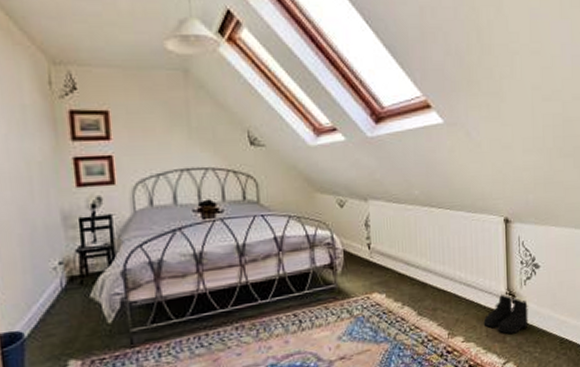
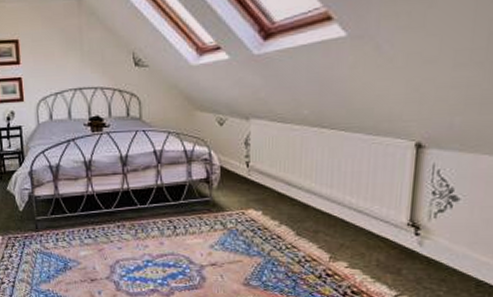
boots: present [483,294,529,334] -> none [374,224,437,268]

